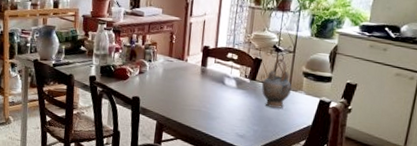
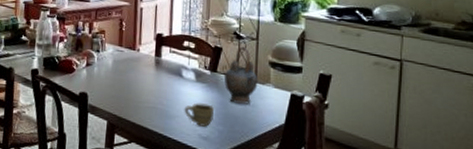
cup: none [224,106,252,127] -> present [184,103,215,127]

